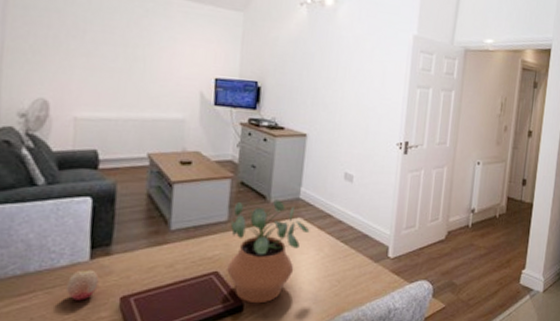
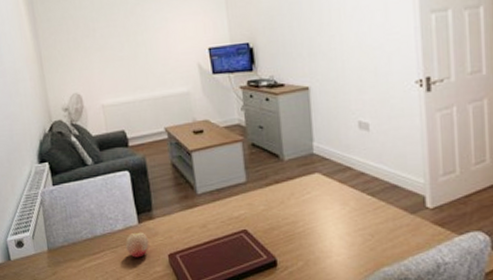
potted plant: present [227,200,310,304] -> none [249,157,331,259]

